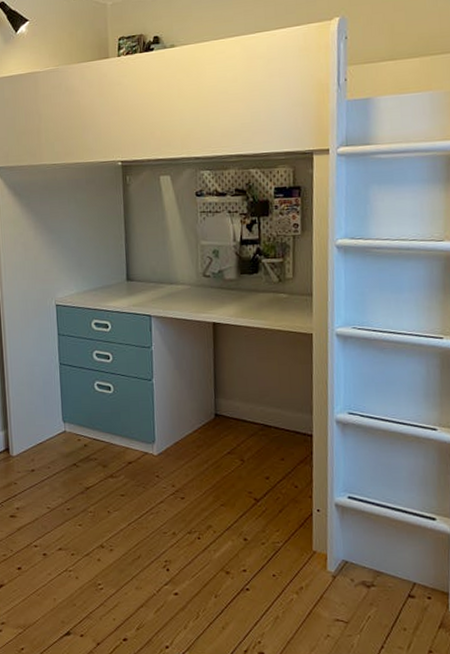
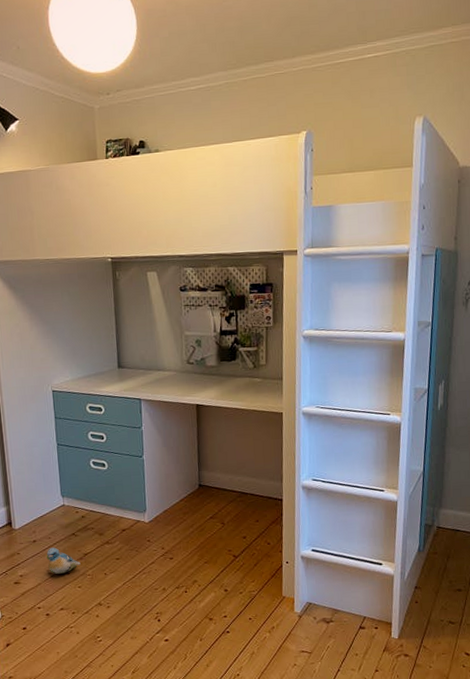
plush toy: none [45,478,82,509] -> present [46,547,81,574]

